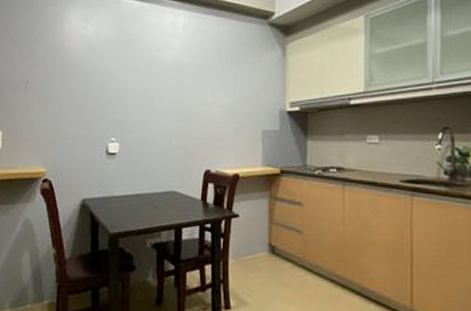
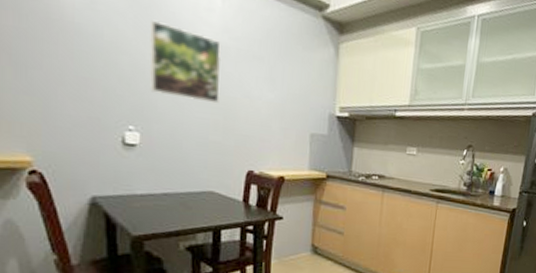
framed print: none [127,52,183,112] -> present [149,20,222,104]

